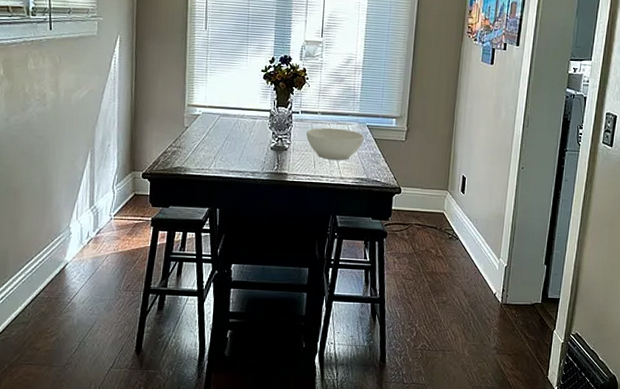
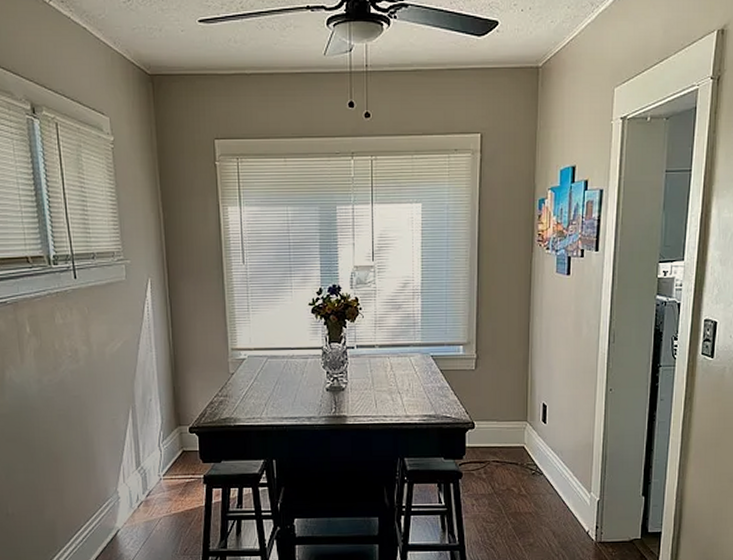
bowl: present [306,127,364,160] -> none [364,361,429,397]

